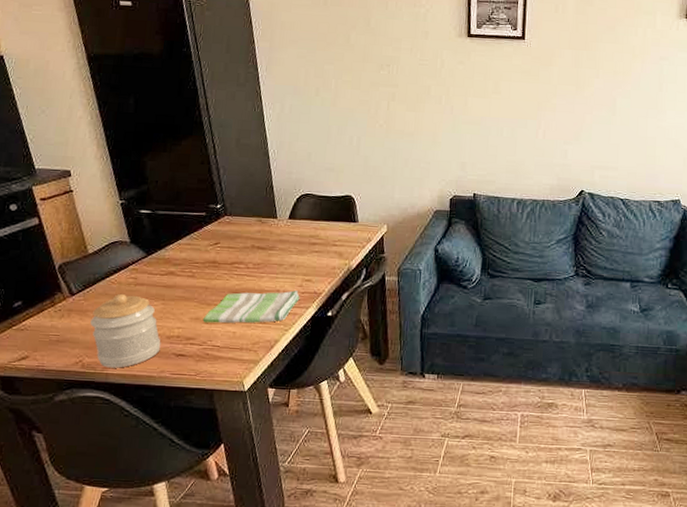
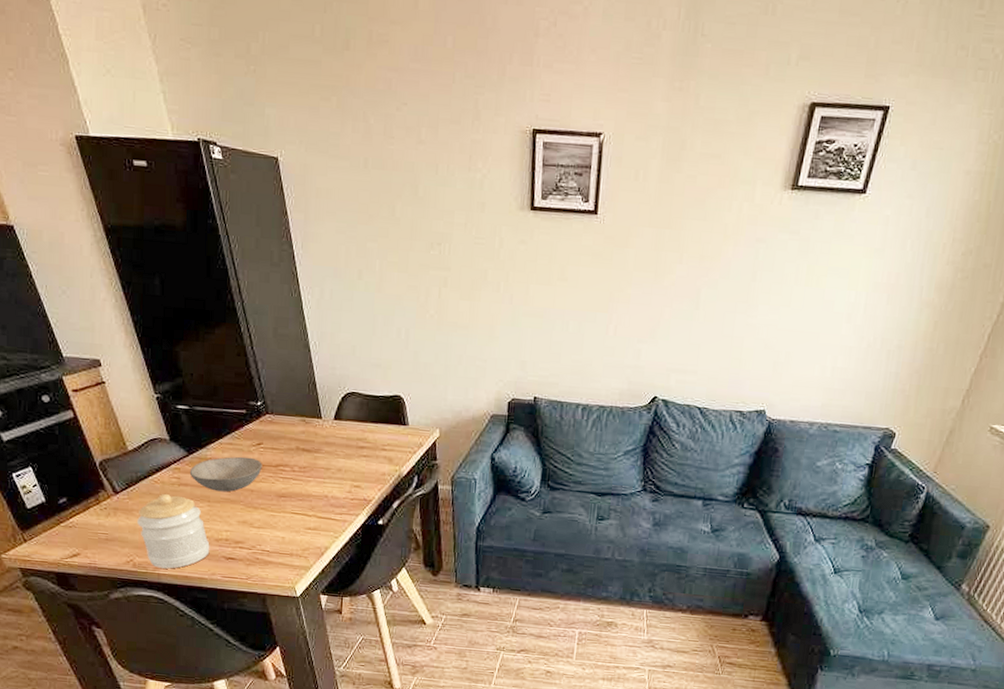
soup bowl: none [146,256,218,290] -> present [189,456,262,492]
dish towel: present [202,290,300,323] -> none [250,496,349,529]

